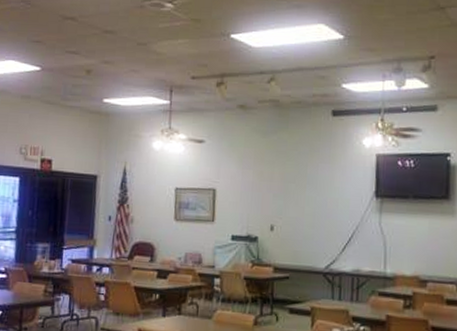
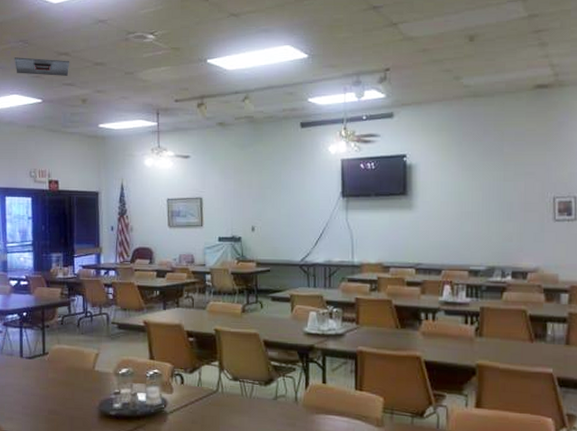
ceiling vent: none [13,19,76,43] -> present [14,57,70,76]

